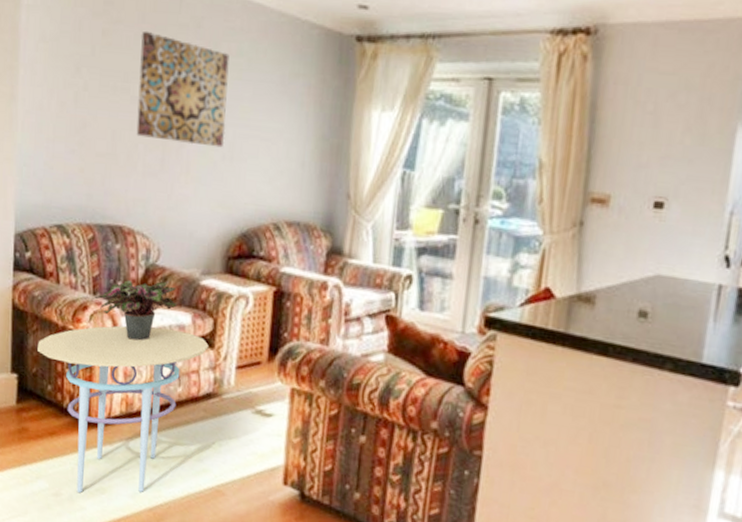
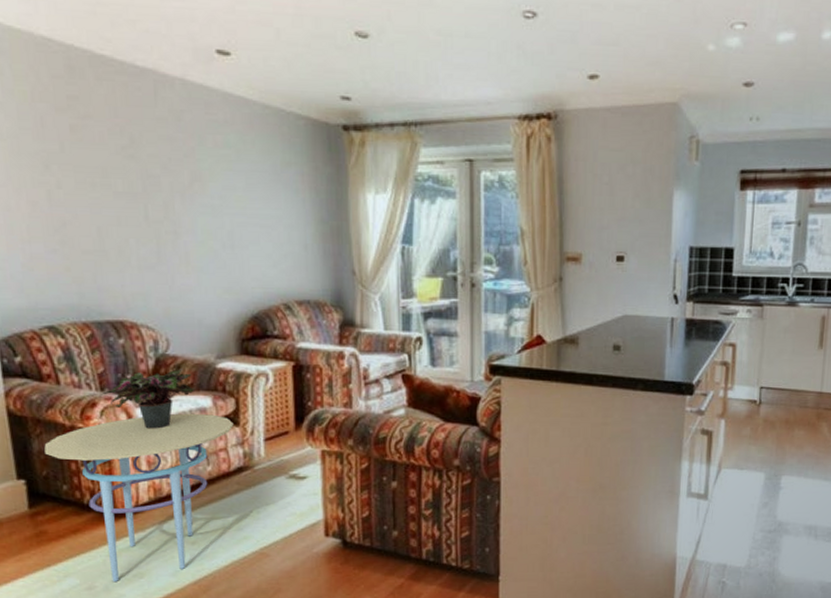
wall art: present [136,30,230,148] -> none [115,125,223,237]

